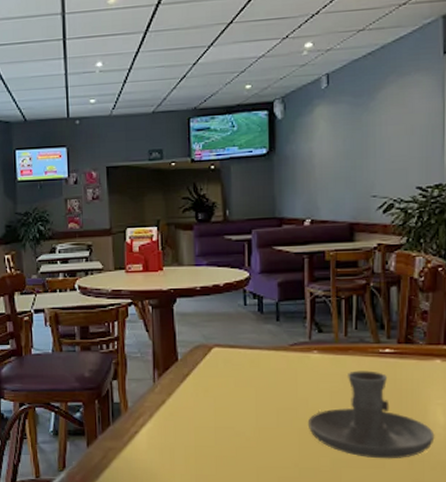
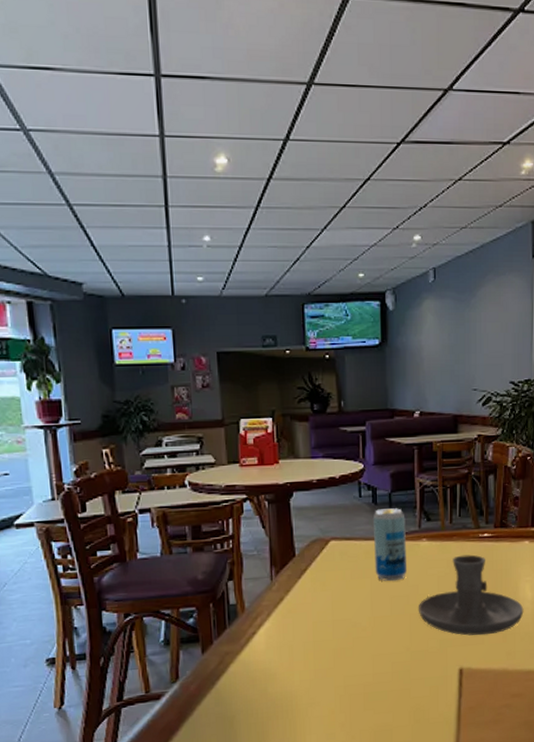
beverage can: none [258,318,296,393] -> present [372,508,408,582]

